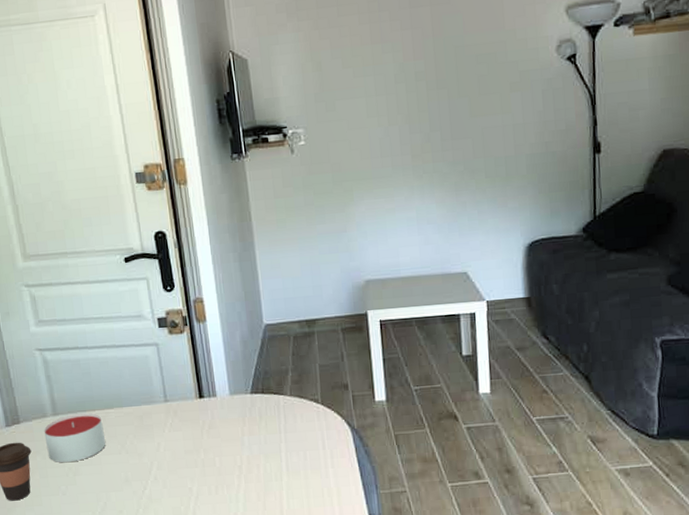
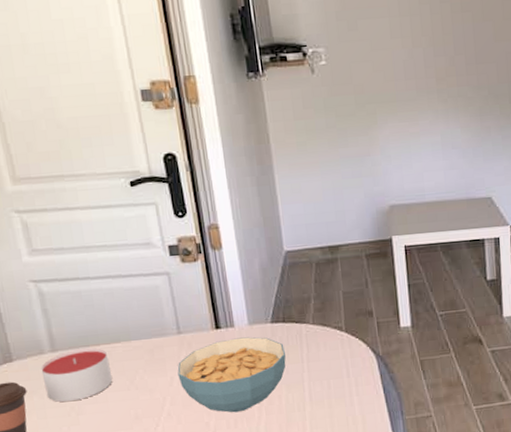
cereal bowl: none [164,406,265,480] -> present [177,337,286,413]

